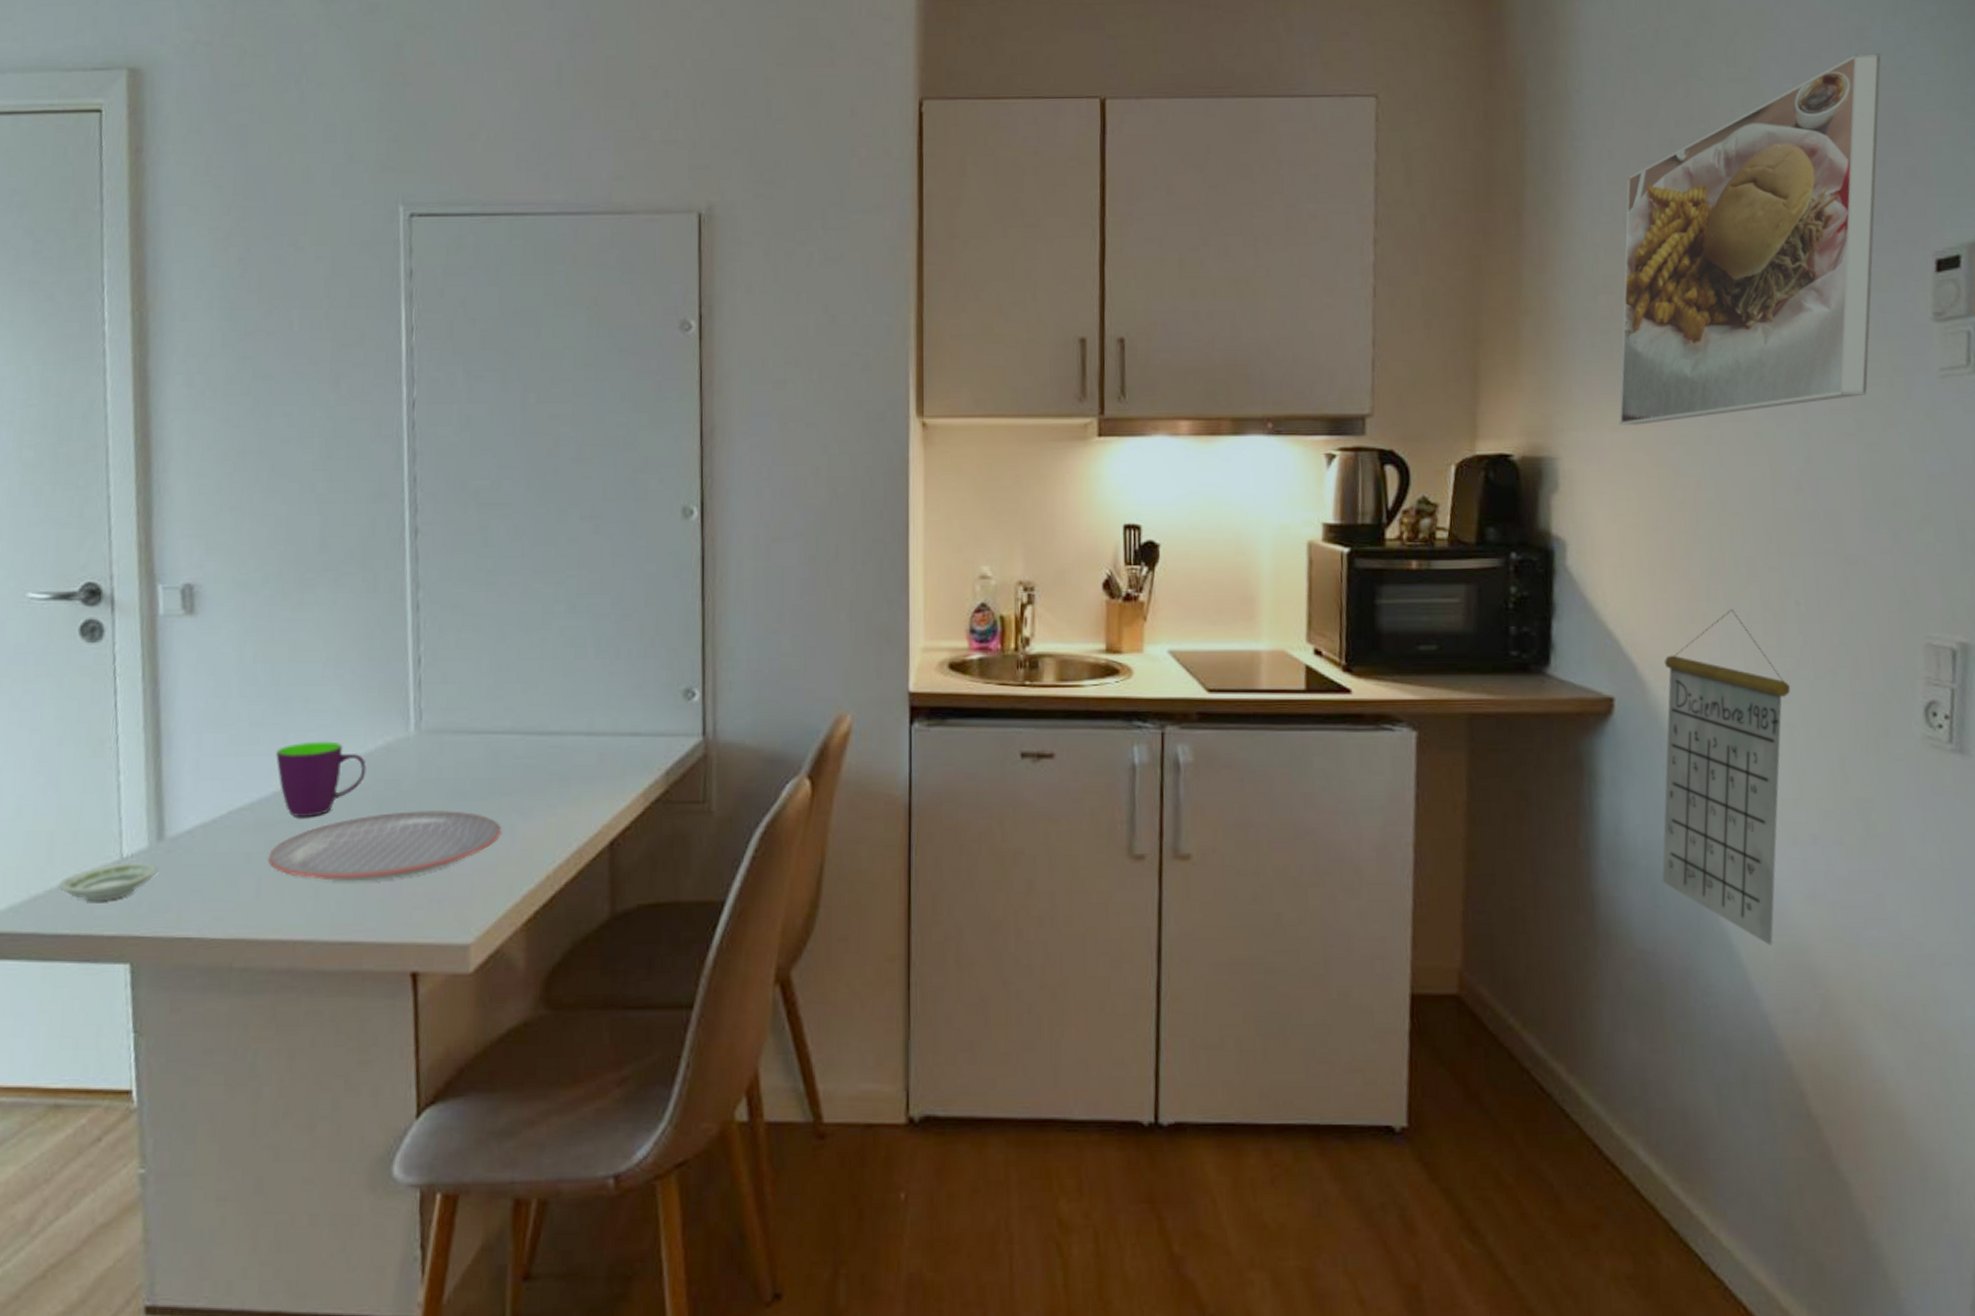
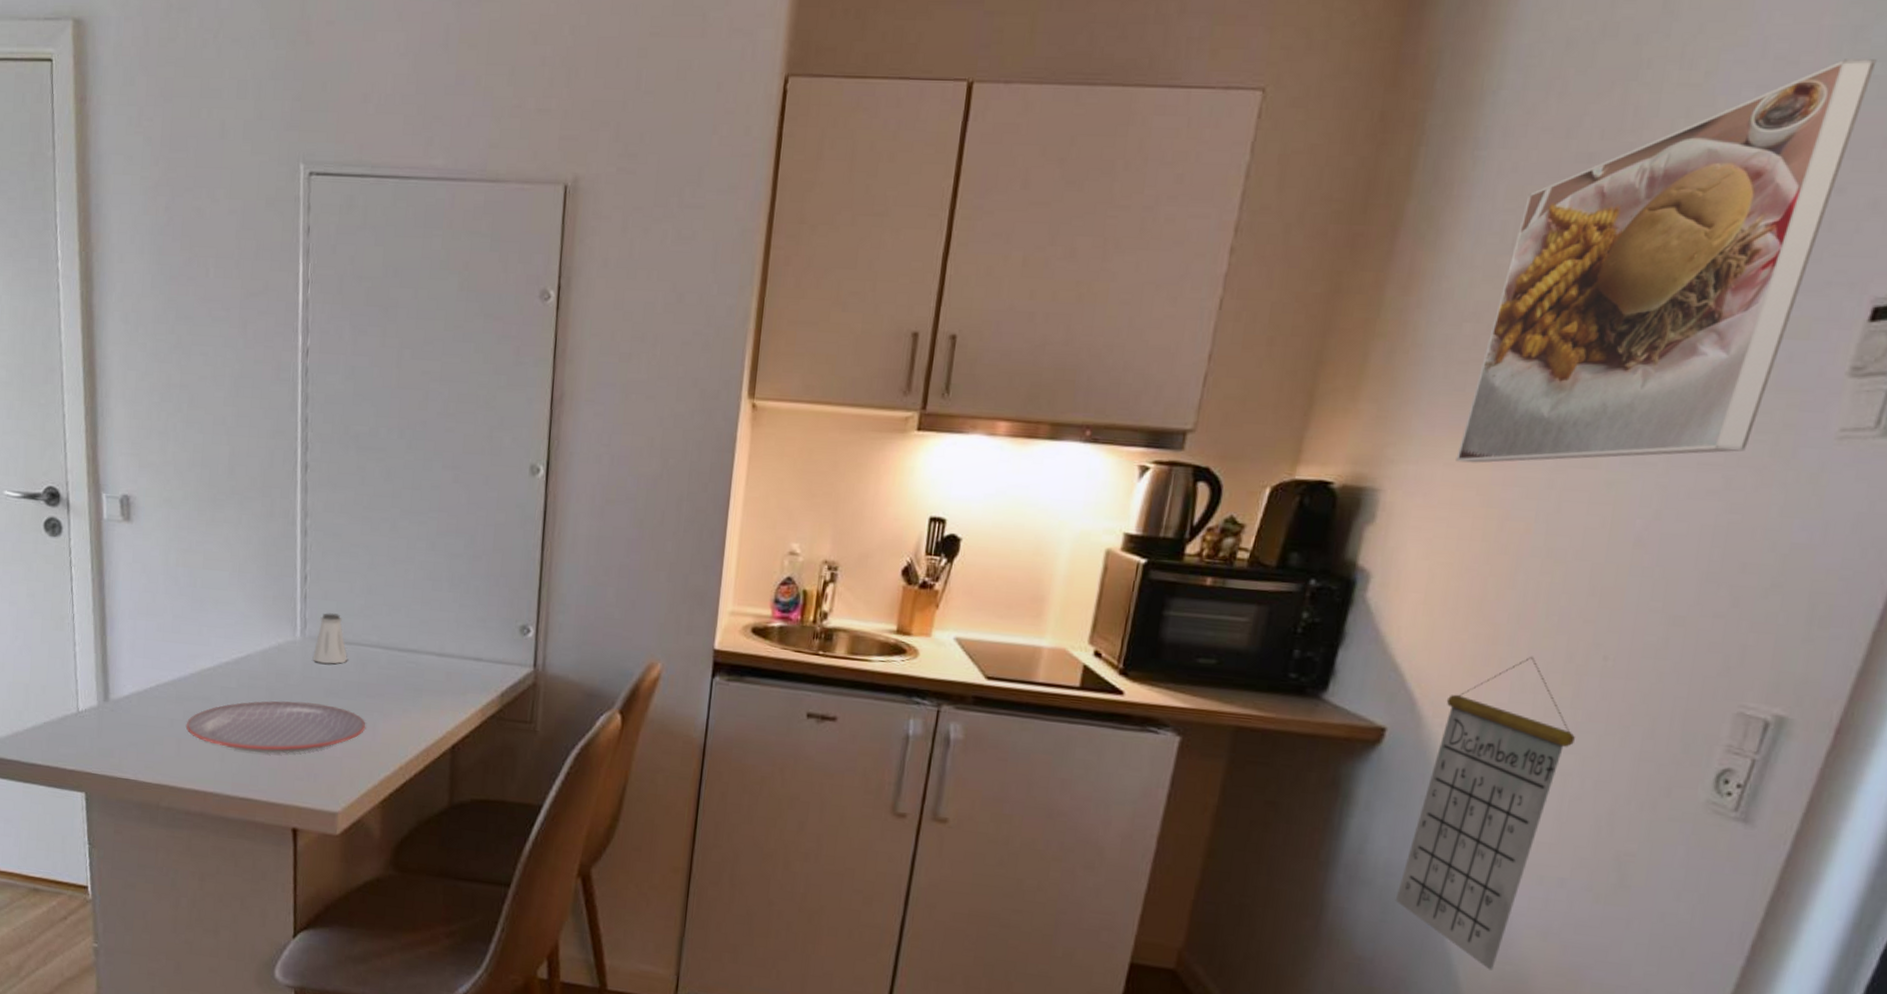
saucer: present [58,862,158,902] -> none [33,714,105,743]
mug: present [276,741,367,817] -> none [192,636,262,697]
saltshaker: none [431,699,476,760] -> present [312,613,348,665]

